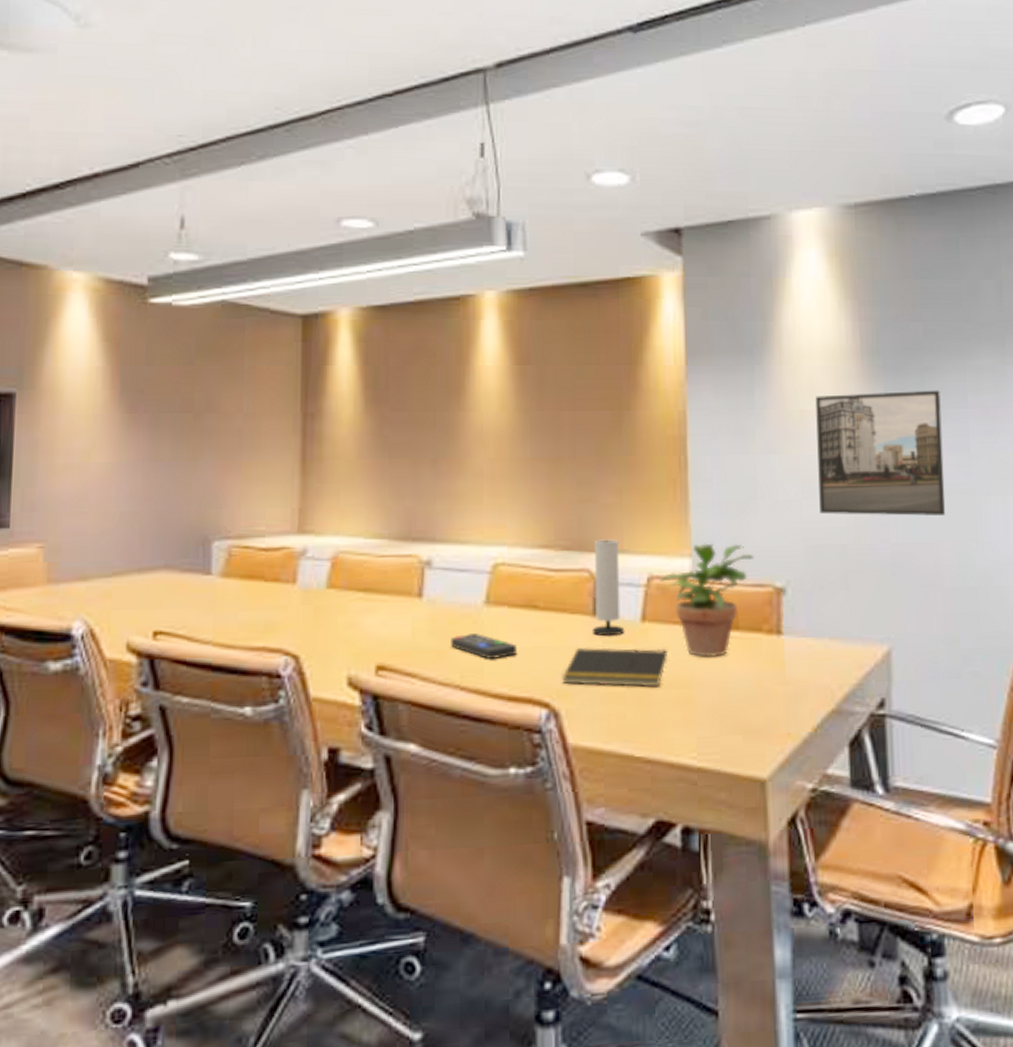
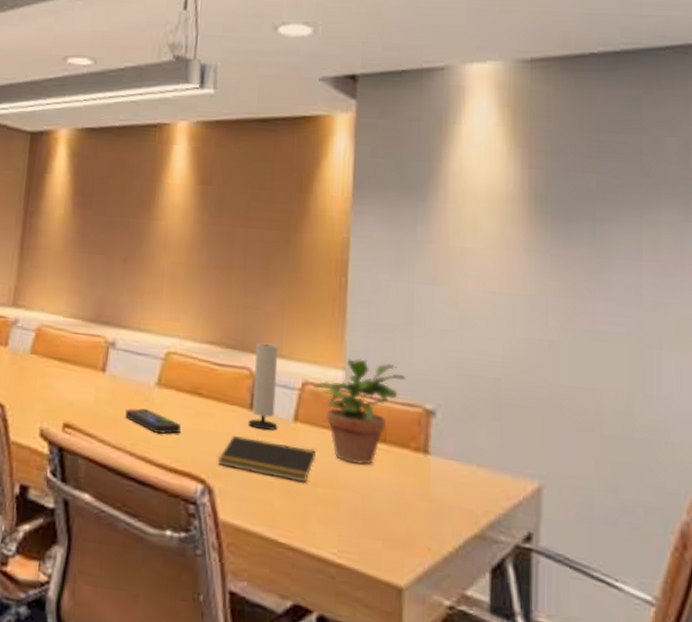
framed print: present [815,390,946,516] -> none [475,235,612,363]

